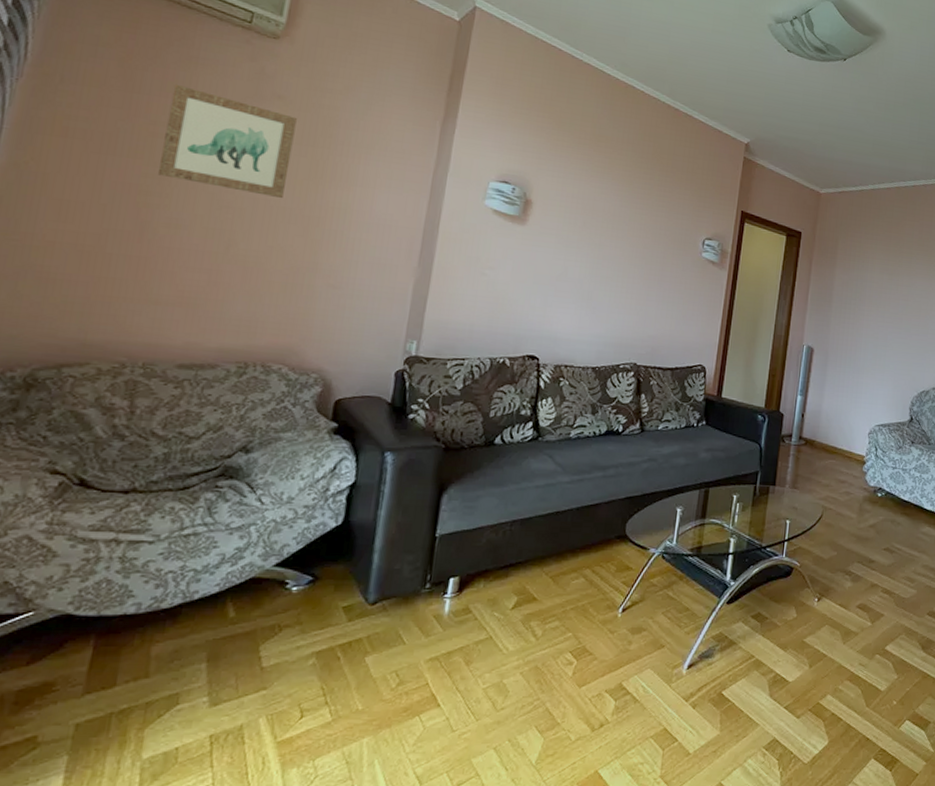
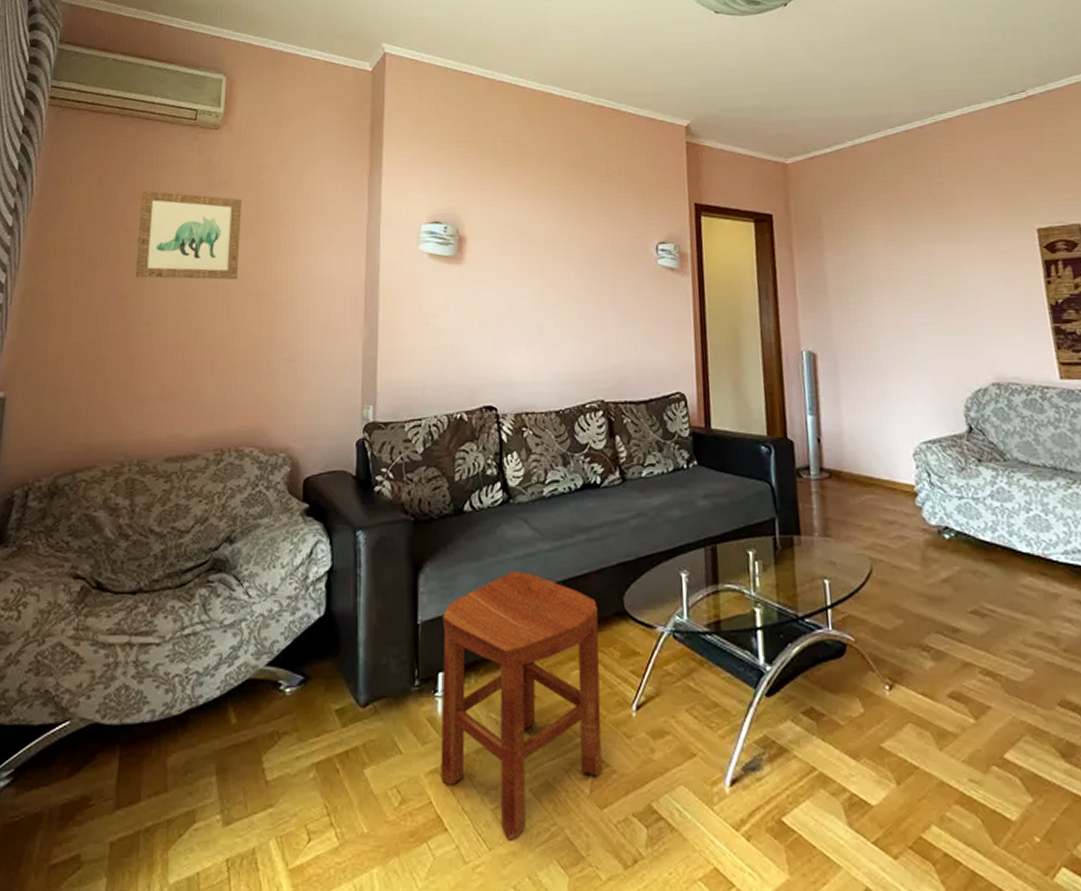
stool: none [440,498,603,713] -> present [440,572,602,841]

